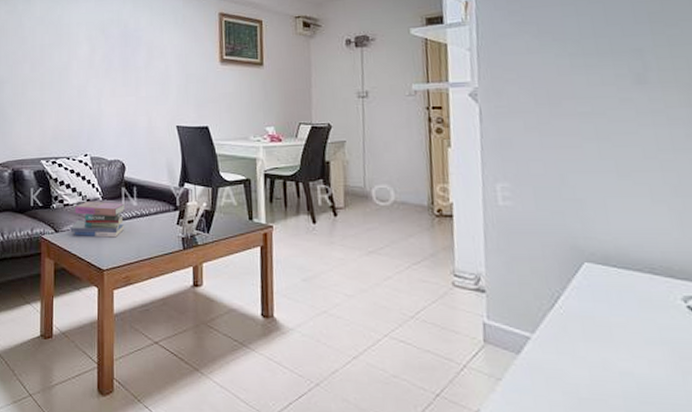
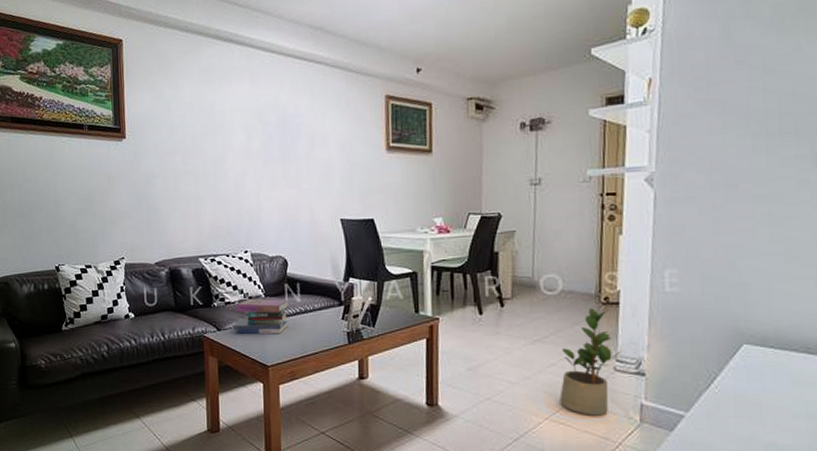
potted plant: none [398,220,459,334] -> present [559,308,622,416]

